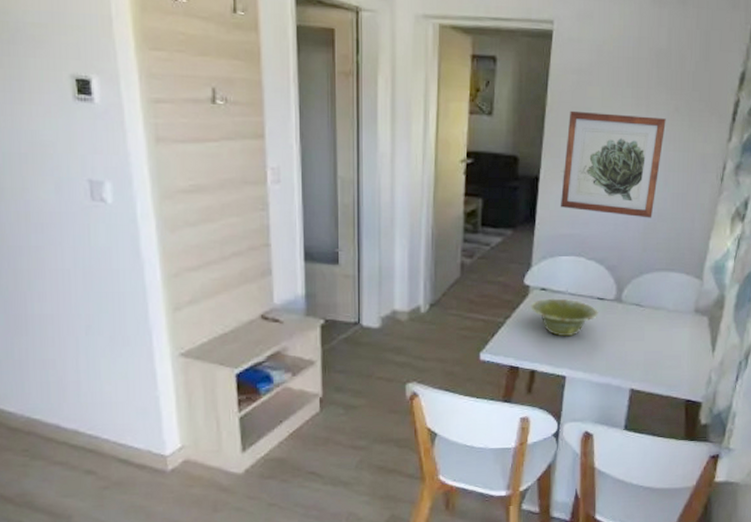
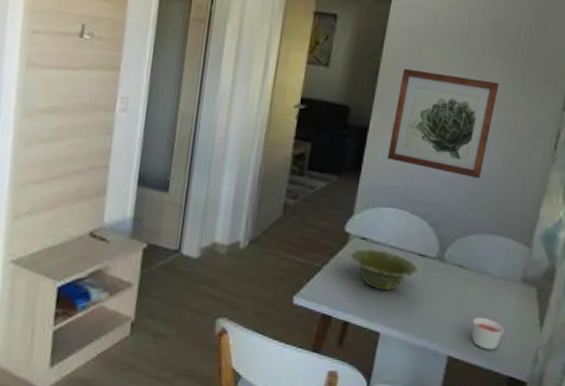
candle: none [651,350,680,379] -> present [472,317,504,351]

